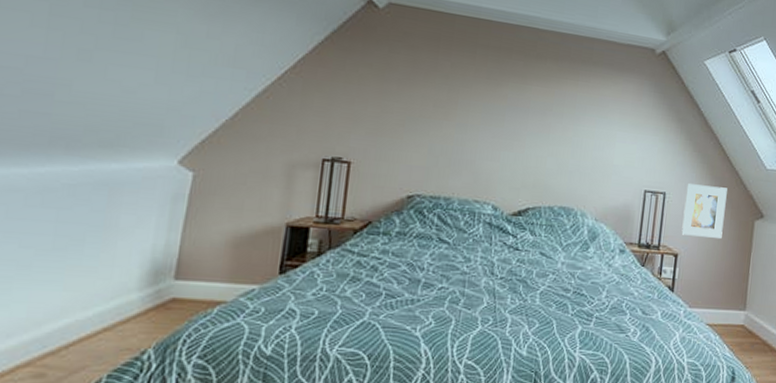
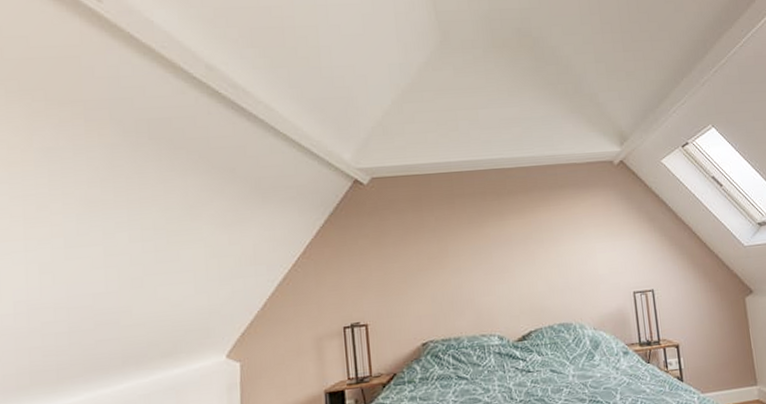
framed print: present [681,183,728,238] -> none [672,272,717,326]

